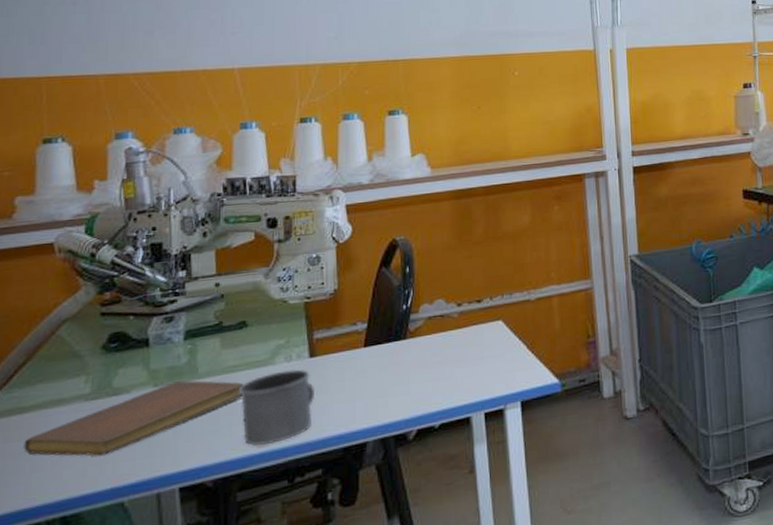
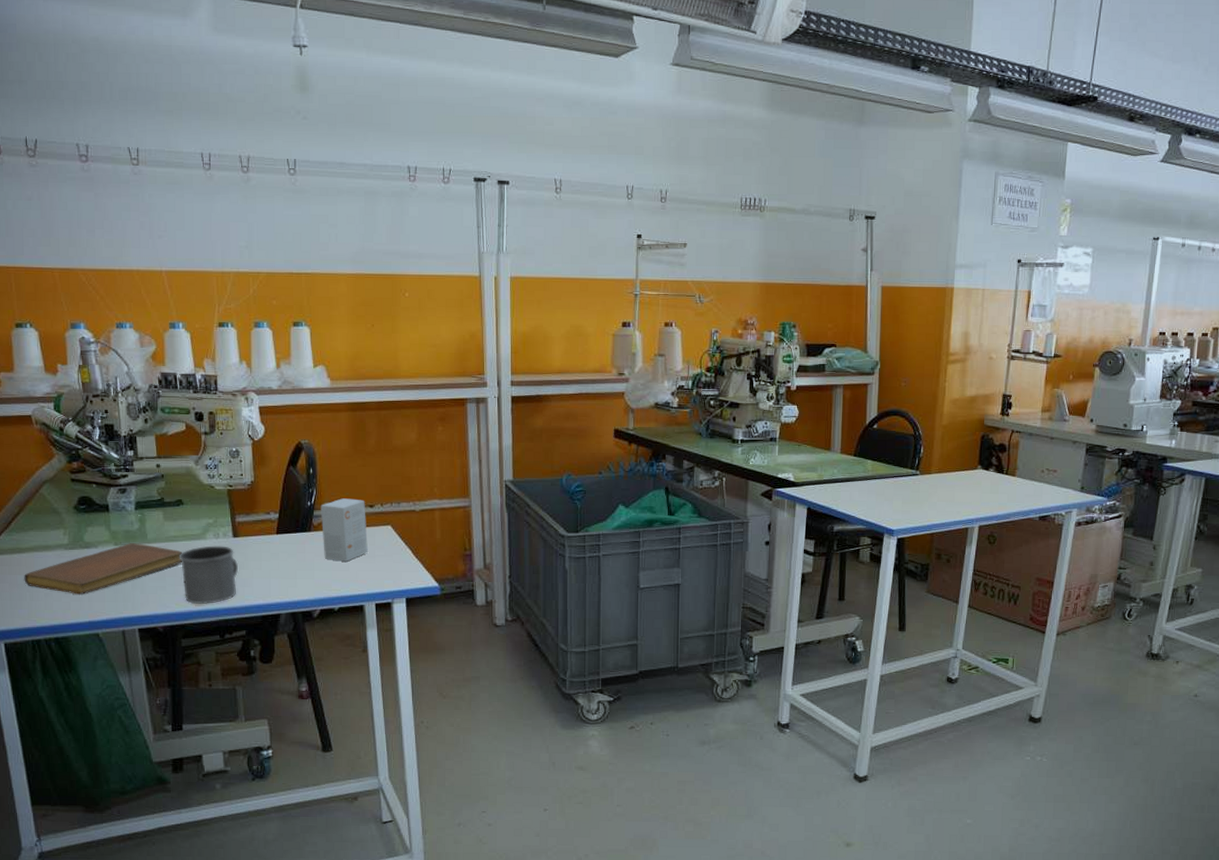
small box: none [418,295,475,370] -> present [320,498,368,562]

